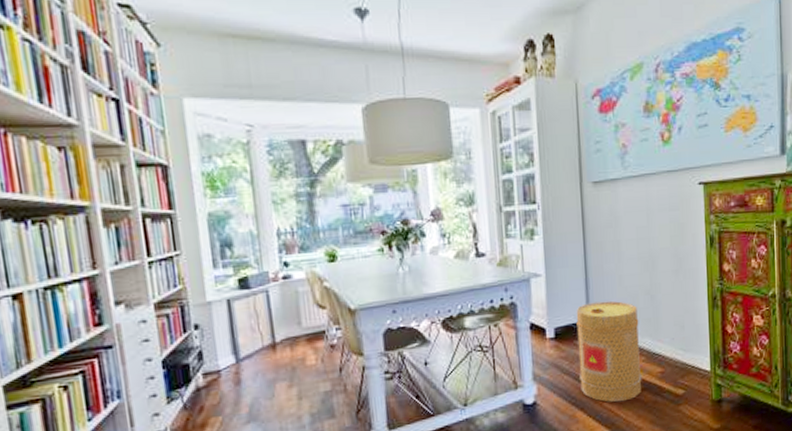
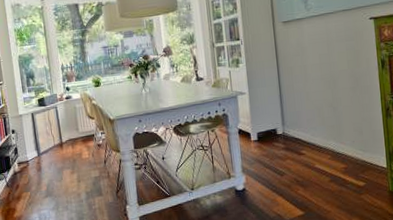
basket: present [576,300,642,402] -> none [273,112,329,191]

